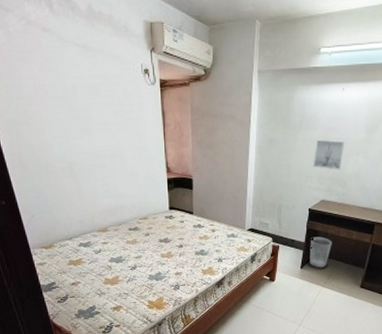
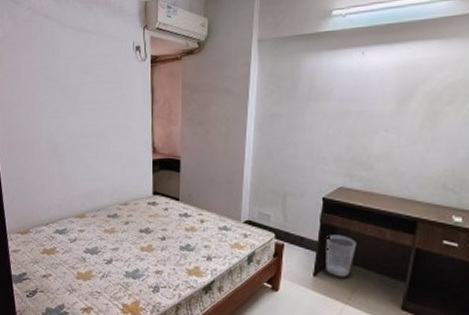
wall art: present [312,139,344,170] -> none [326,113,368,150]

